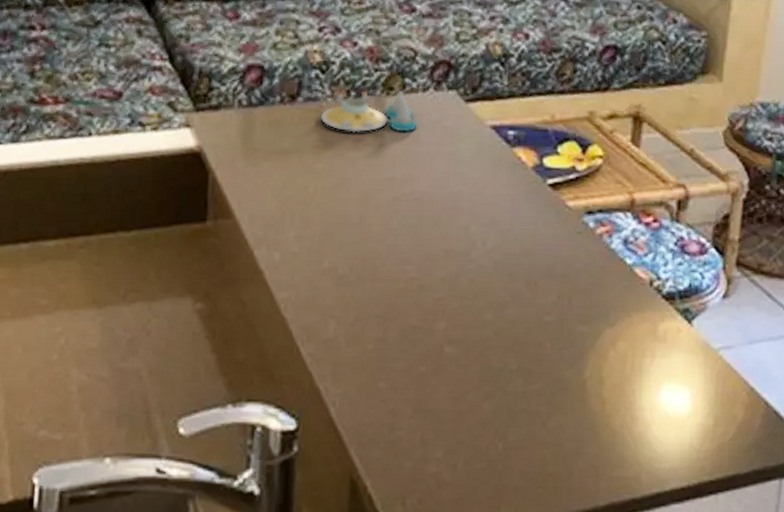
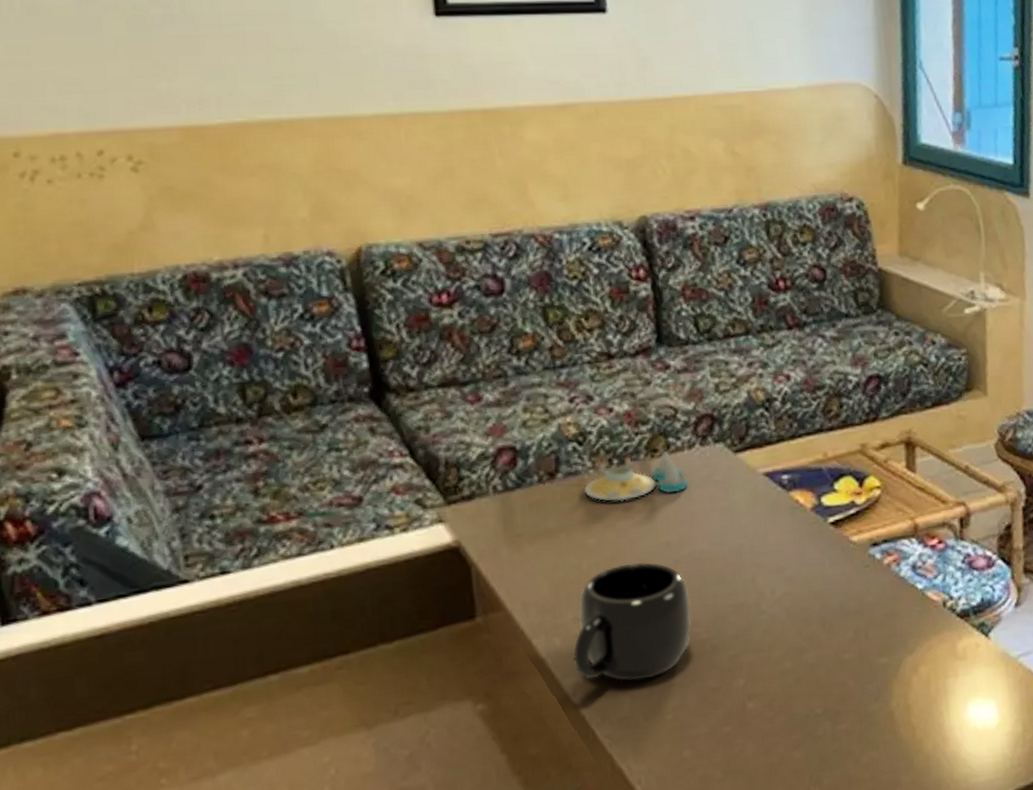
mug: none [288,192,405,307] -> present [572,562,691,682]

